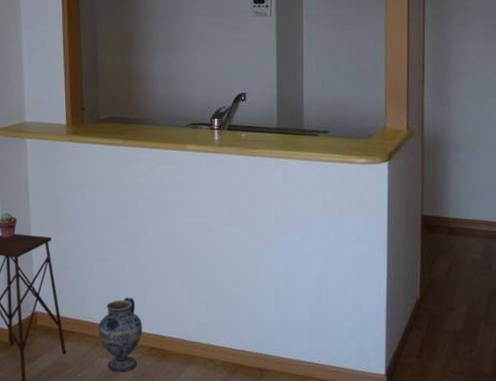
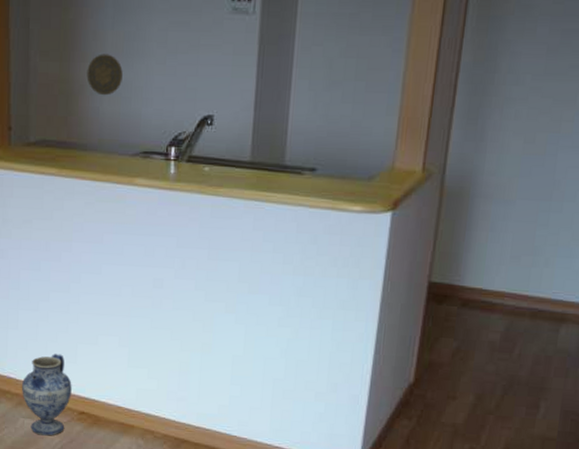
decorative plate: none [144,48,173,81] -> present [86,54,123,96]

